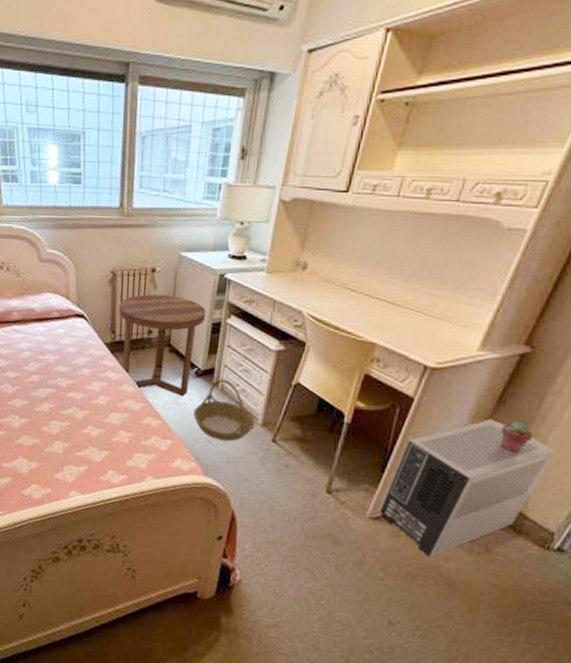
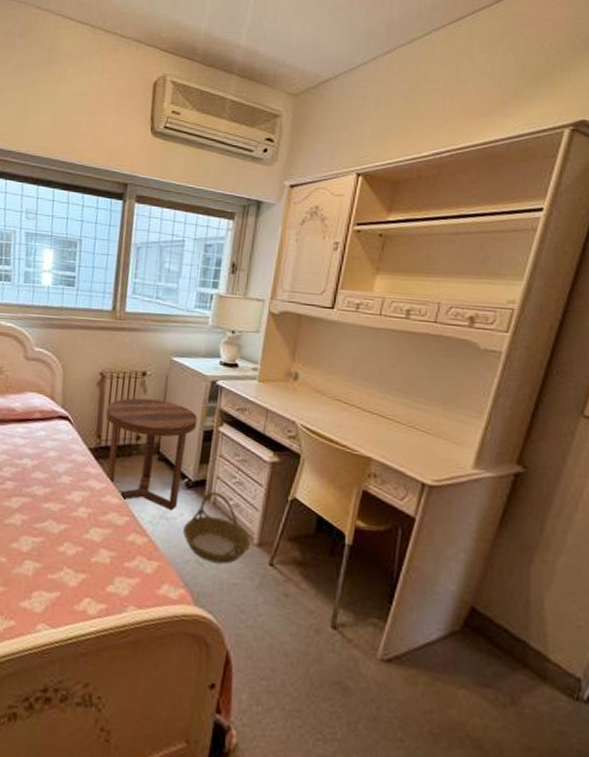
air purifier: present [378,418,555,556] -> none [390,542,565,710]
potted succulent: present [500,421,533,452] -> none [508,546,540,581]

